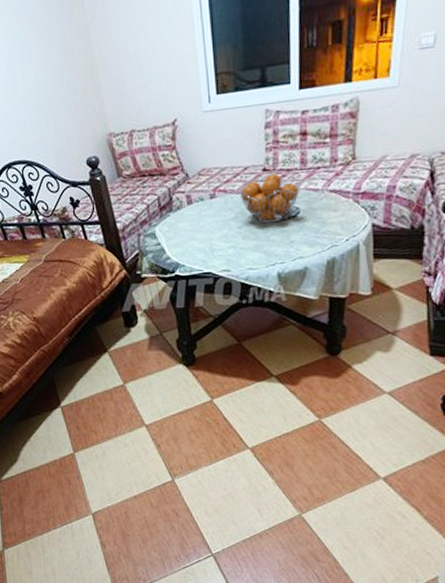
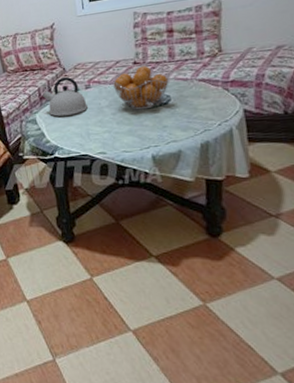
kettle: none [163,183,212,230] -> present [43,76,88,117]

